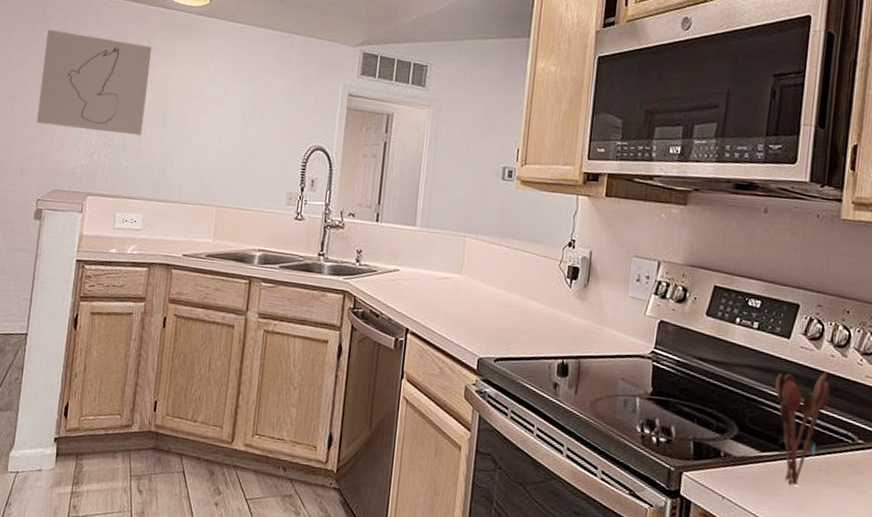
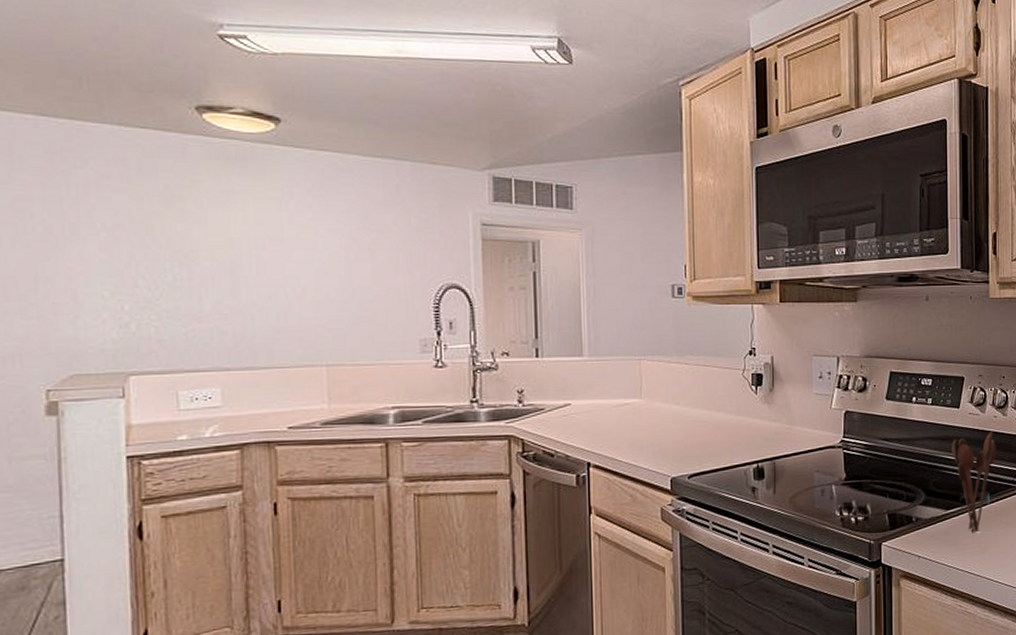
wall art: present [37,29,152,136] -> none [21,170,202,295]

